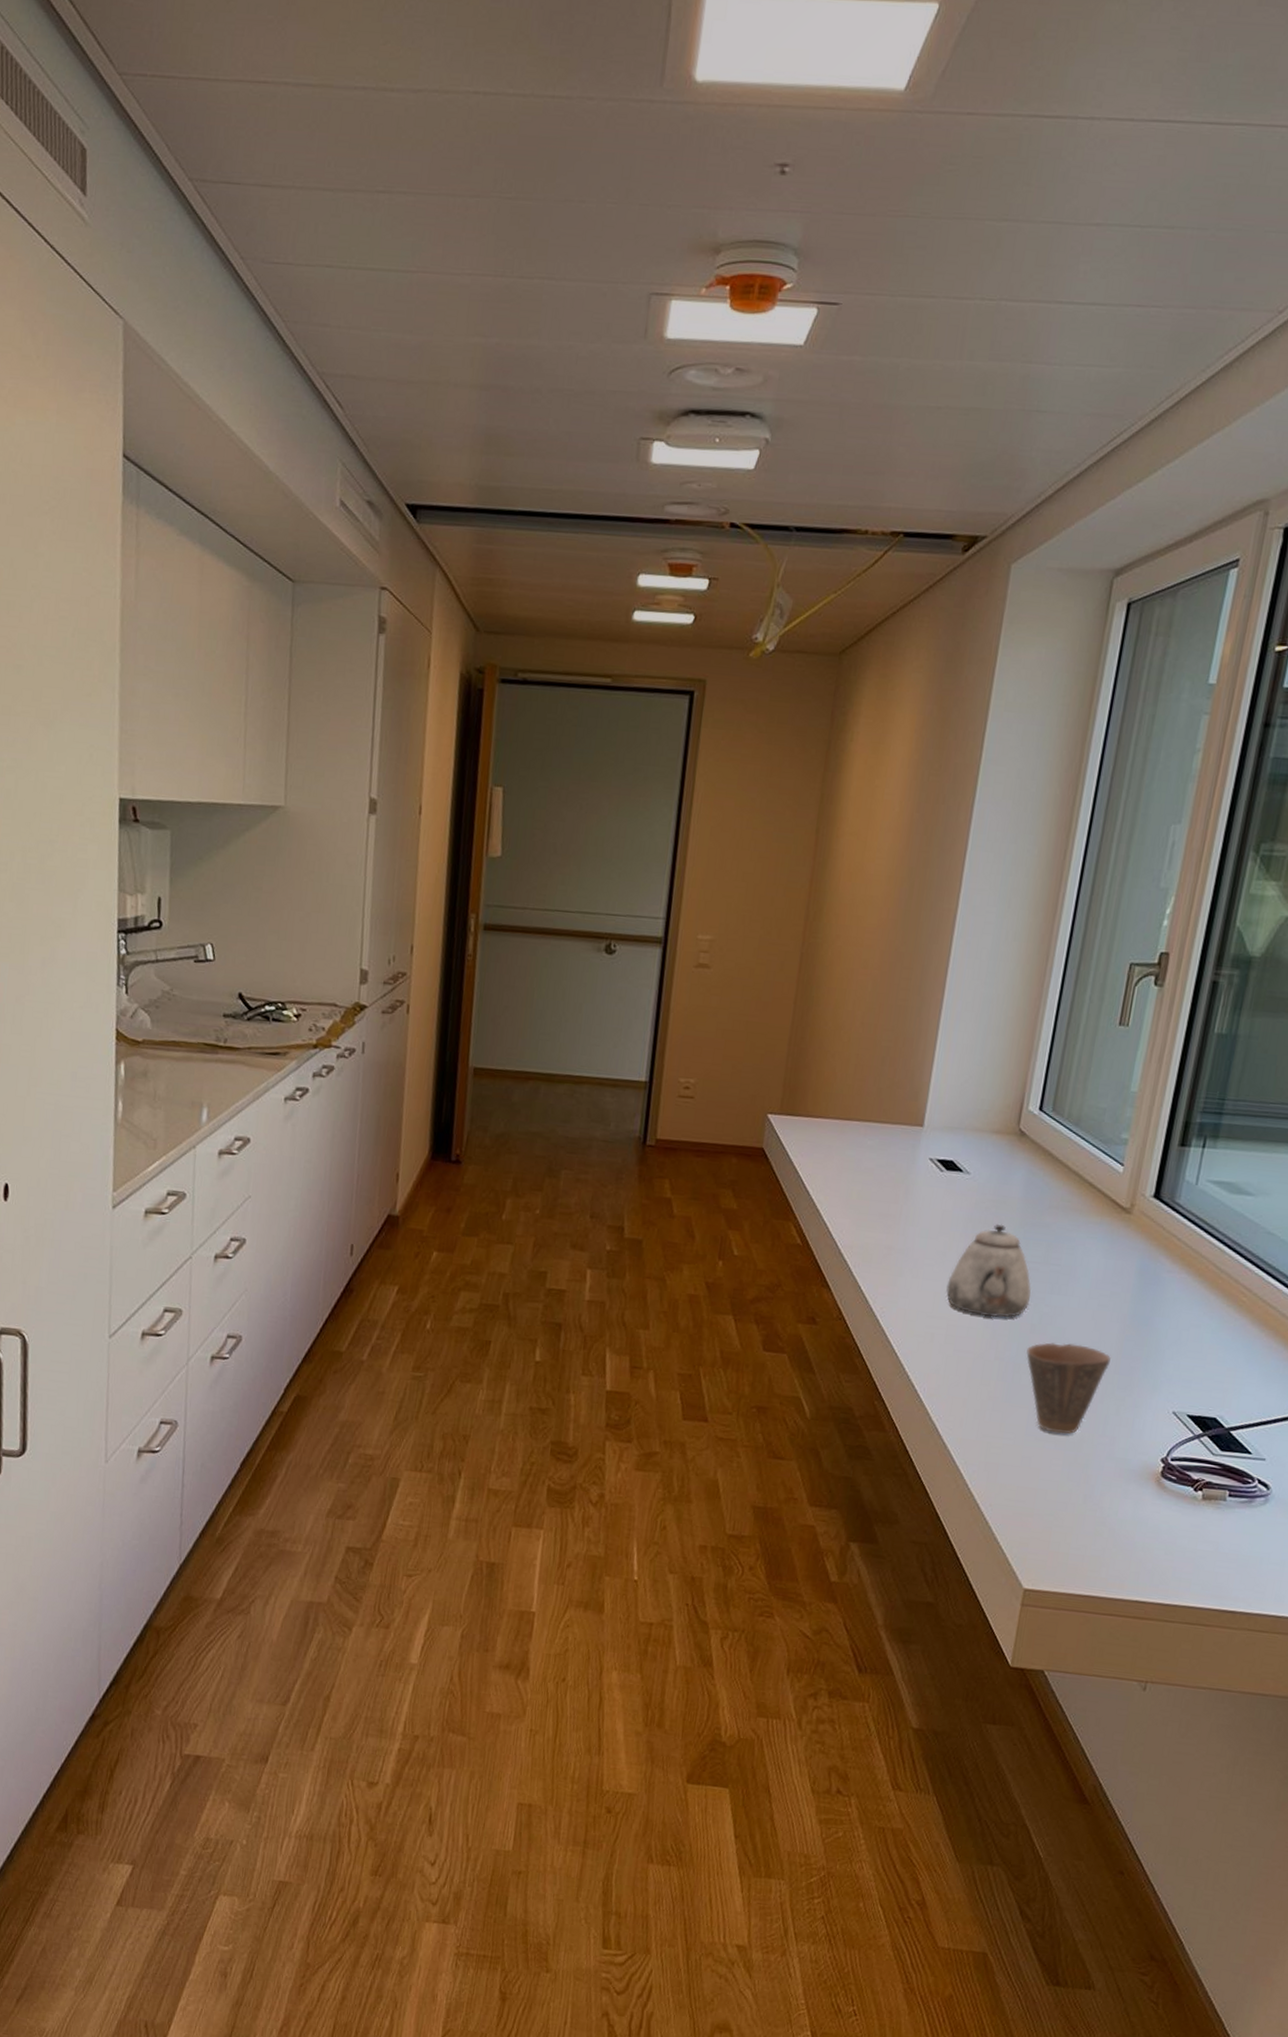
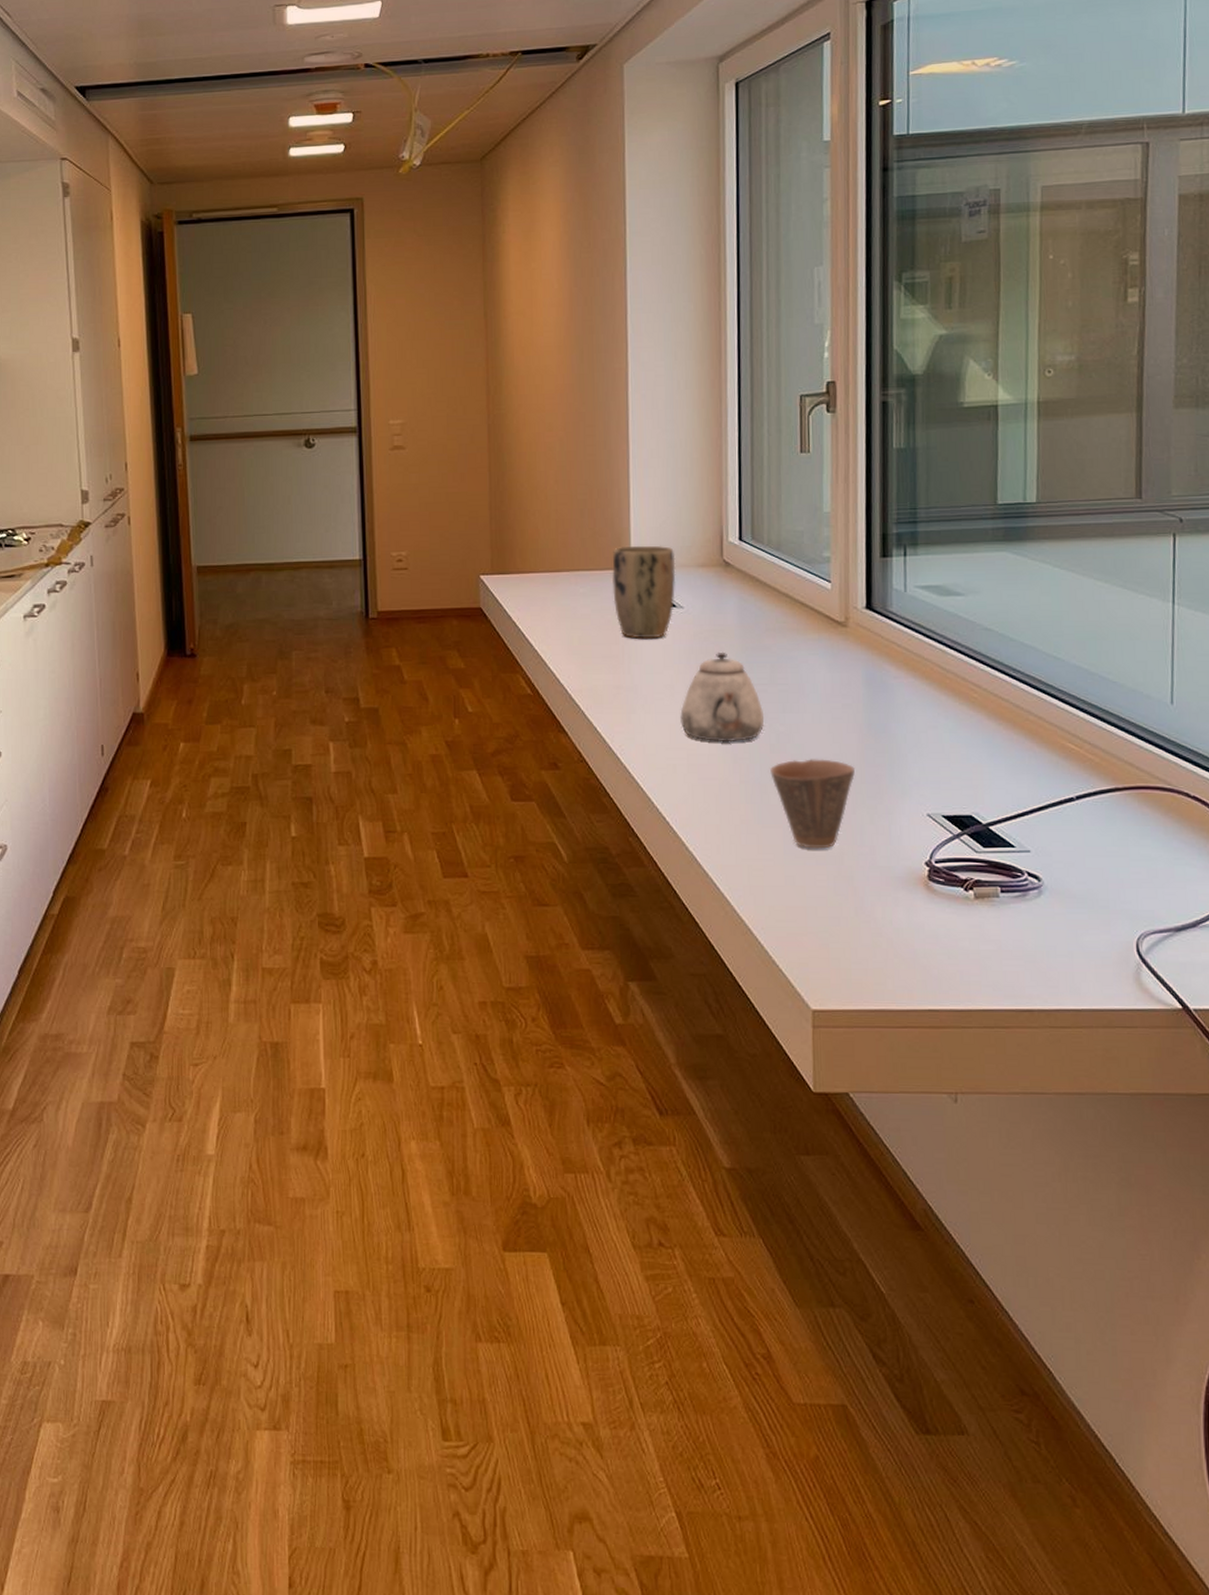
plant pot: none [900,1101,971,1202] -> present [612,545,676,639]

